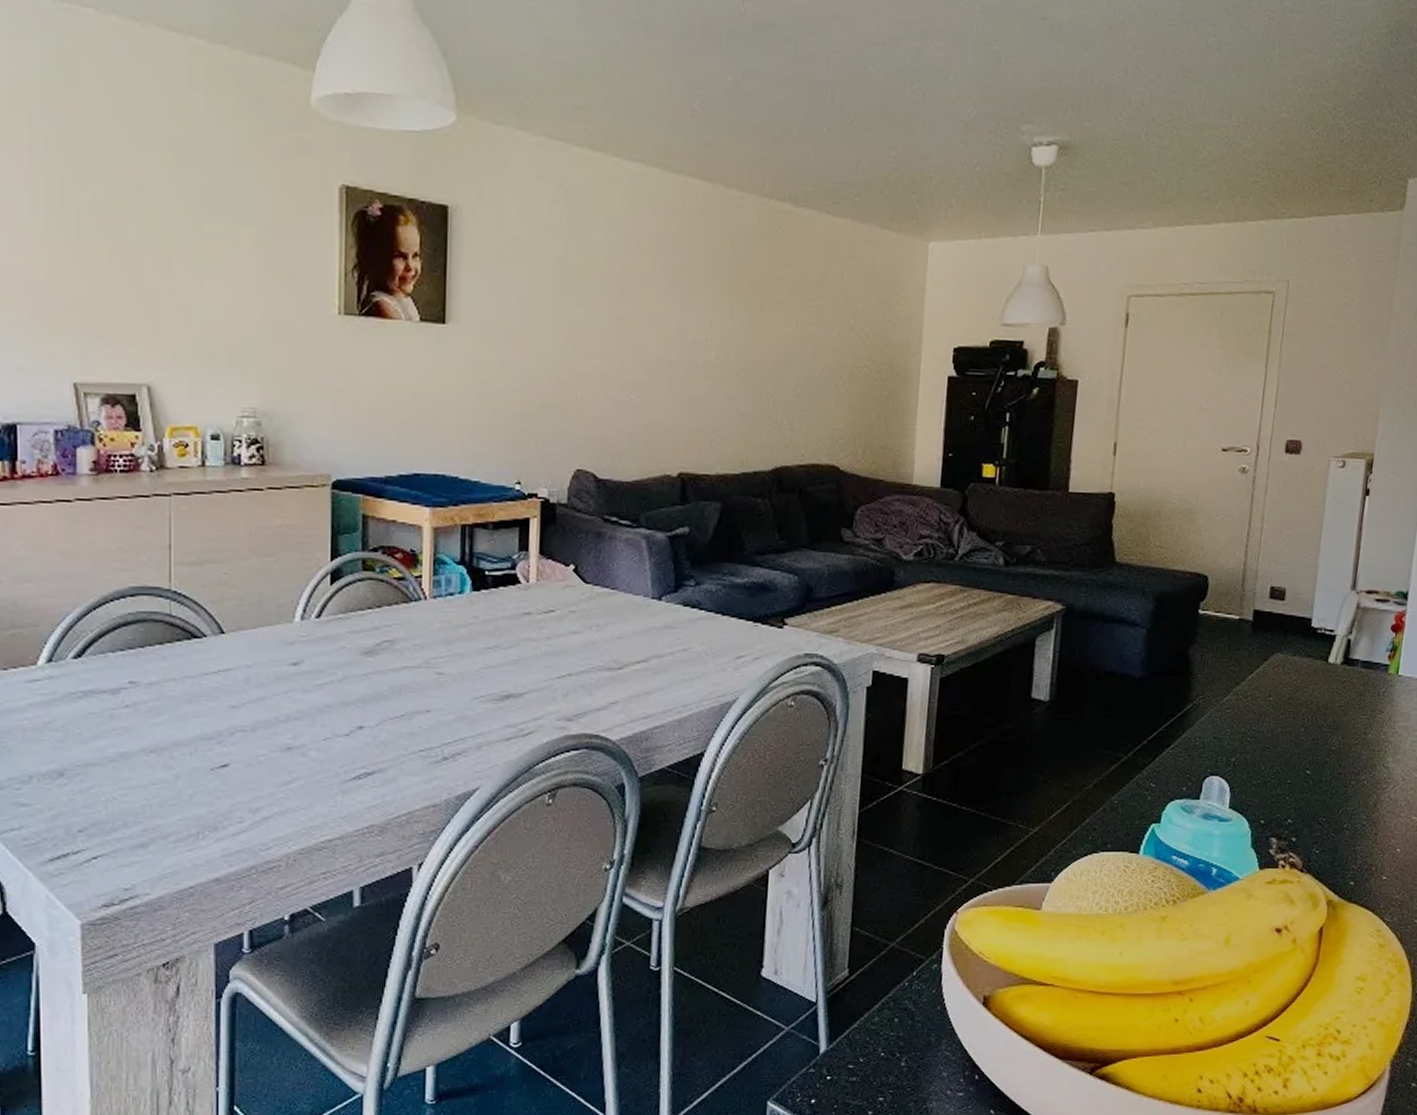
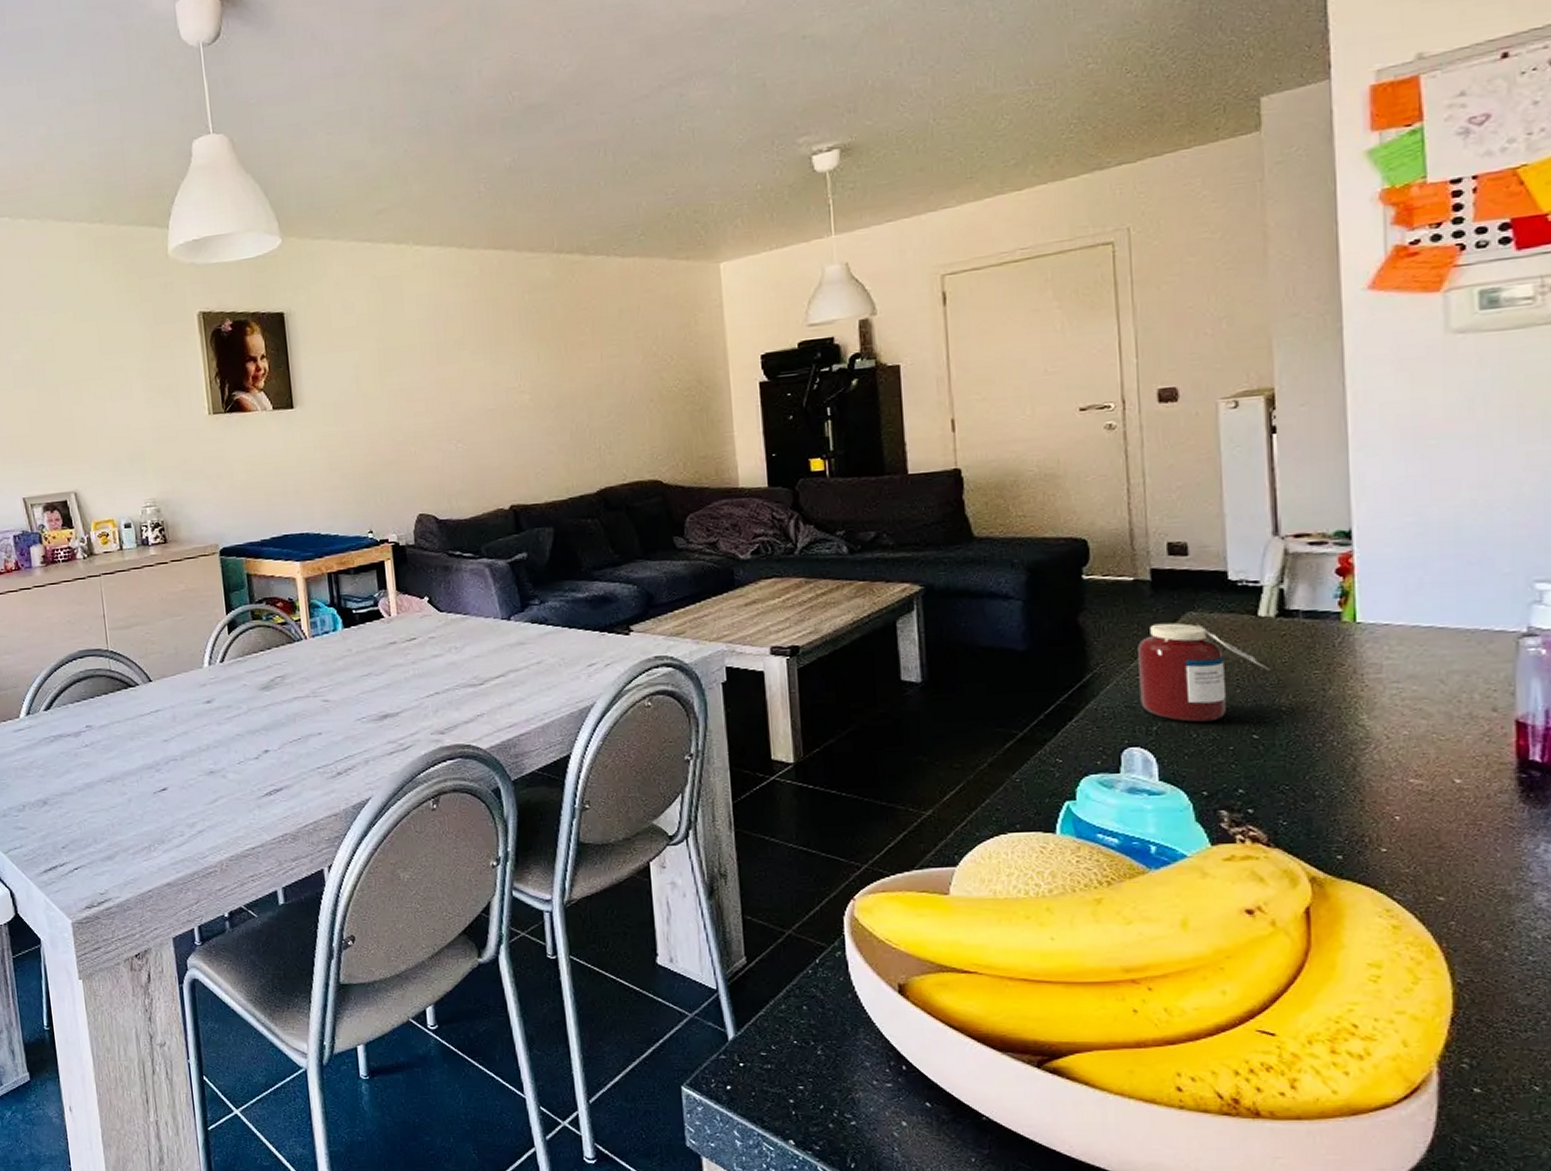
jar: none [1226,662,1329,756] -> present [1138,622,1269,722]

